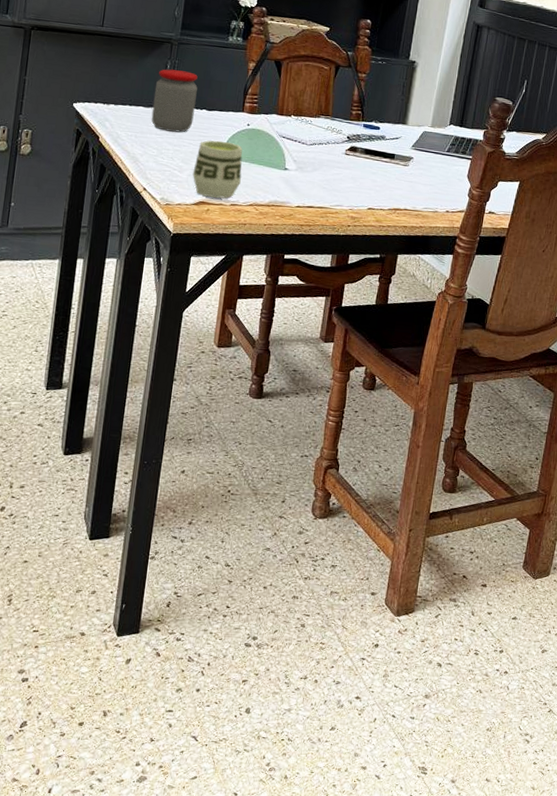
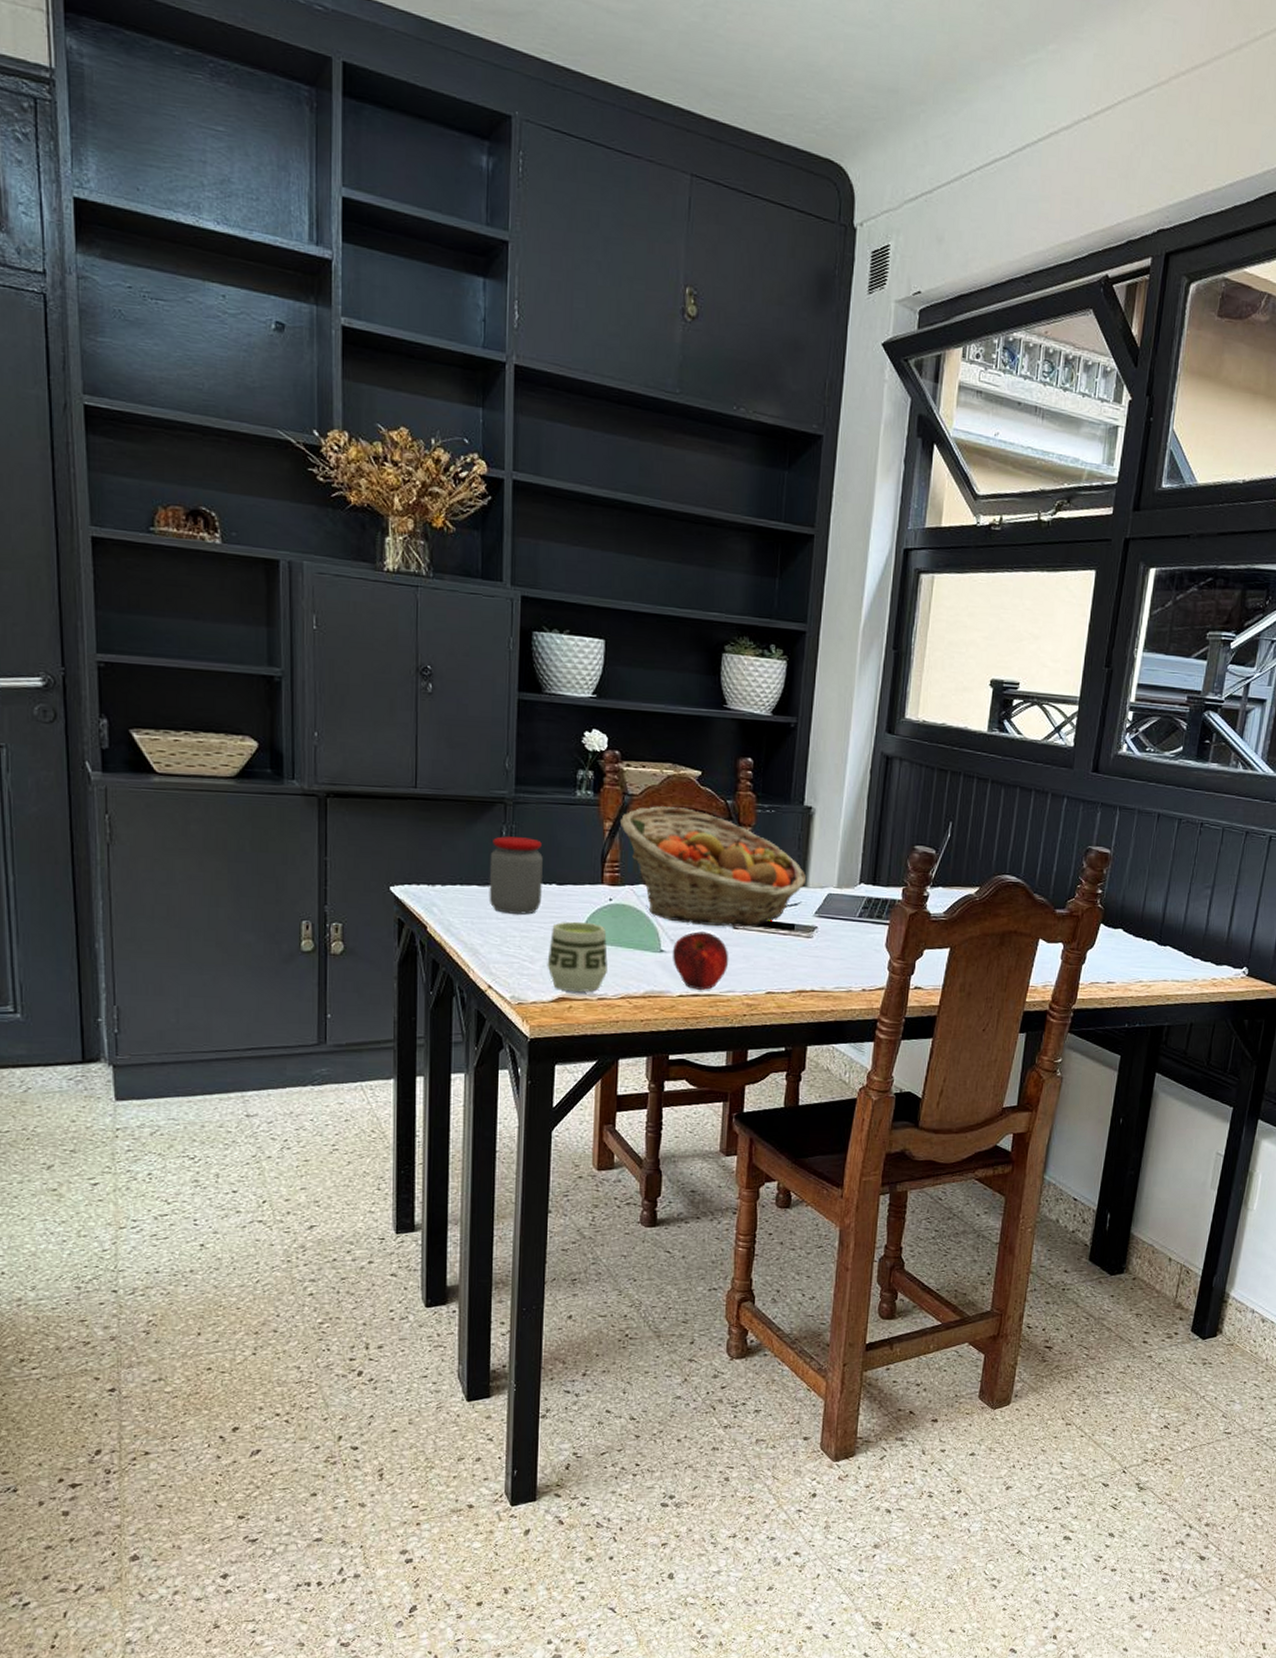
fruit basket: none [261,53,407,154] -> present [619,806,807,927]
apple: none [294,155,340,203] -> present [673,931,729,990]

